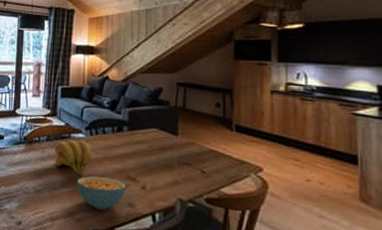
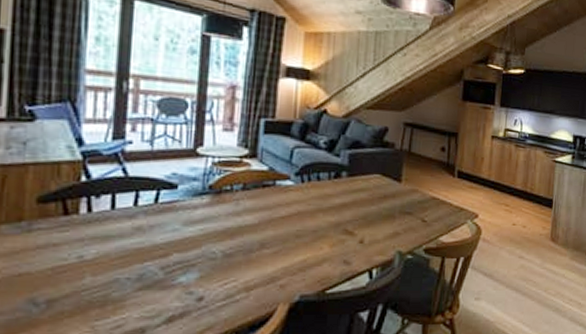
banana bunch: present [54,139,92,177] -> none [253,188,303,234]
cereal bowl: present [76,176,126,210] -> none [281,231,342,271]

